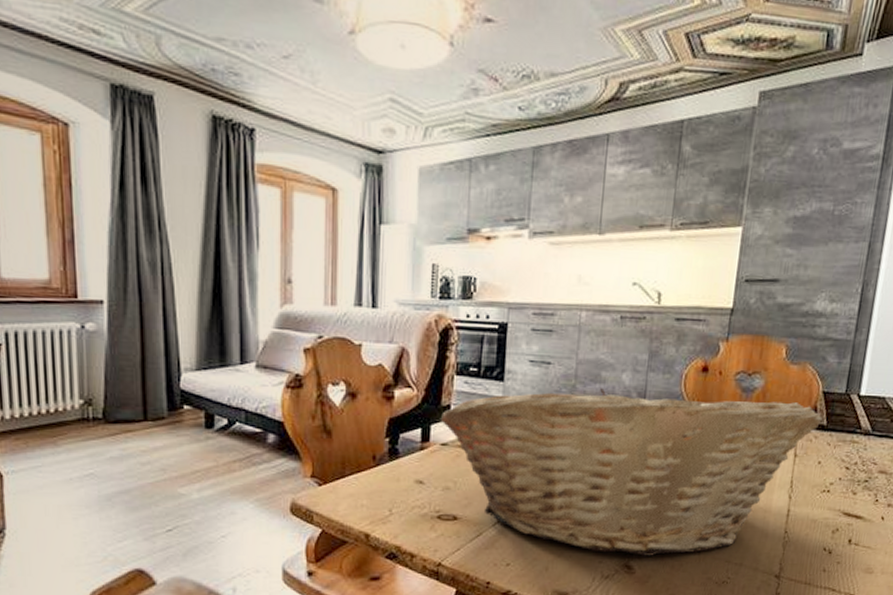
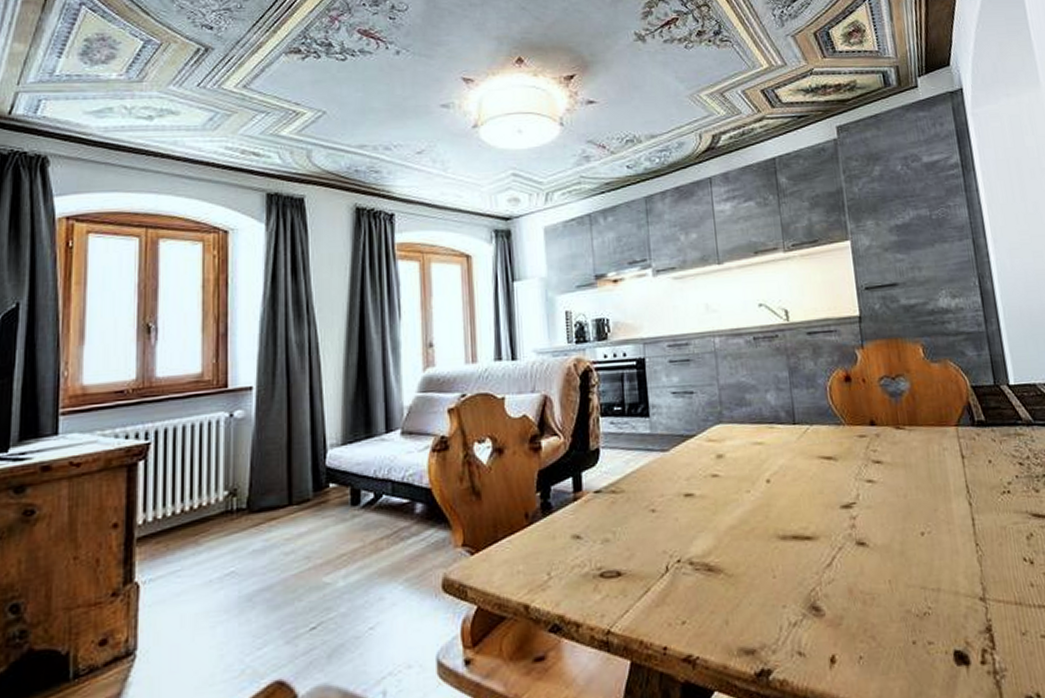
fruit basket: present [440,388,822,556] -> none [590,401,979,595]

